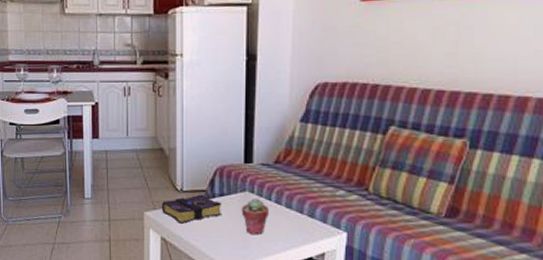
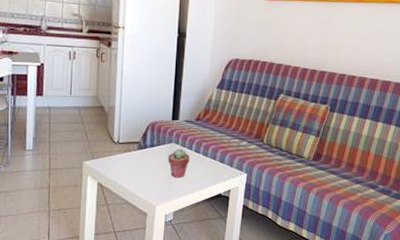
book: present [161,194,222,224] -> none [99,145,152,171]

